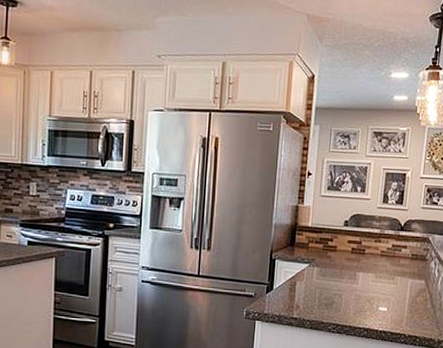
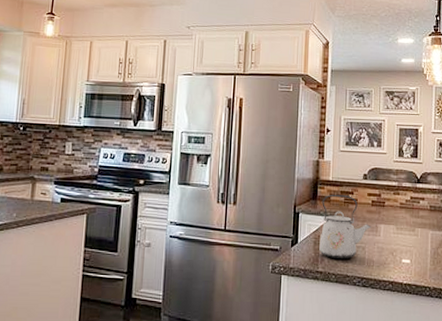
kettle: none [295,240,349,307] -> present [319,194,371,260]

